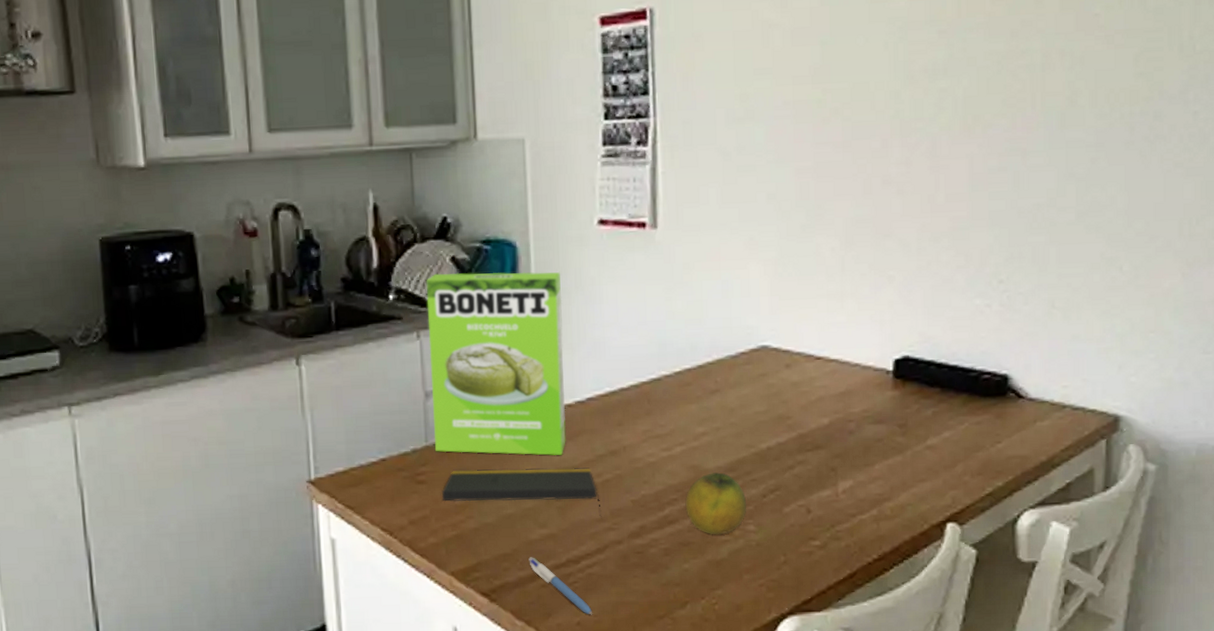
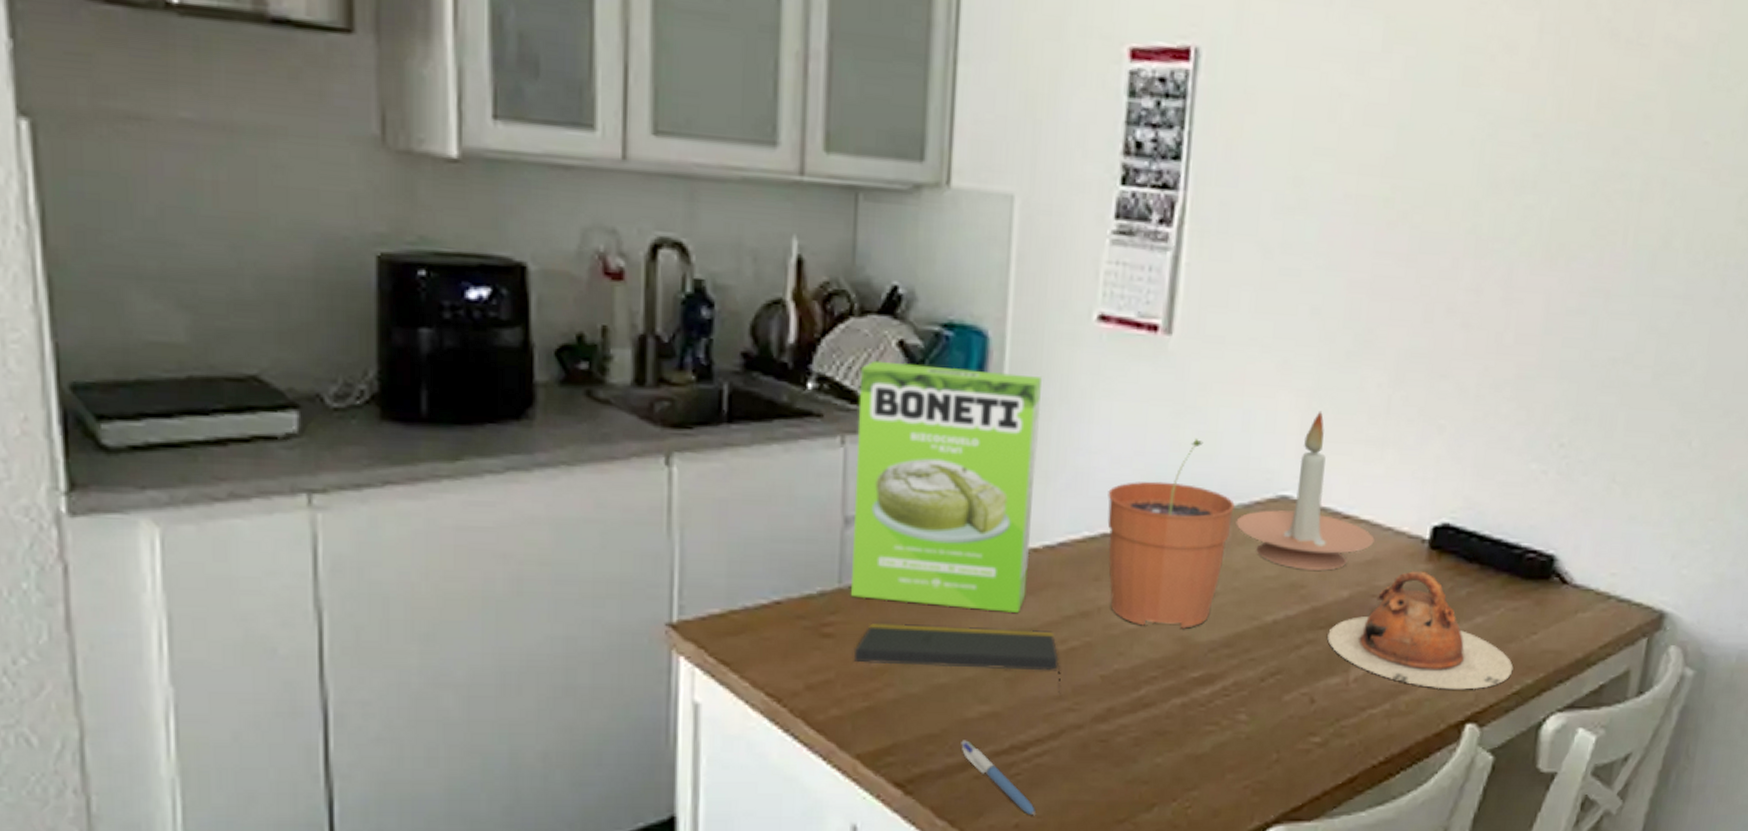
plant pot: none [621,306,725,459] -> present [1107,437,1236,629]
fruit: present [685,472,747,535] -> none [1166,647,1241,724]
candle holder: none [726,275,845,404] -> present [1236,410,1375,571]
teapot: none [815,396,984,495] -> present [1327,570,1514,690]

